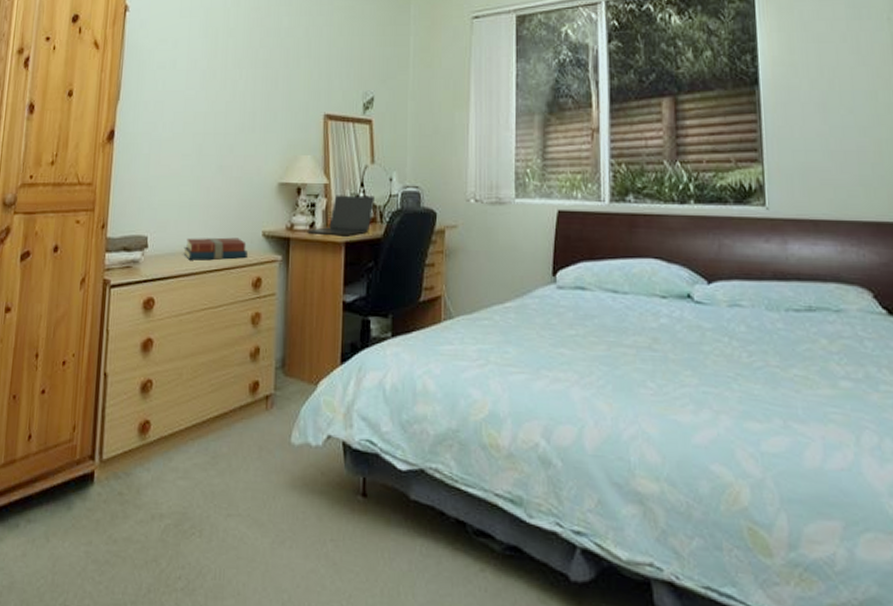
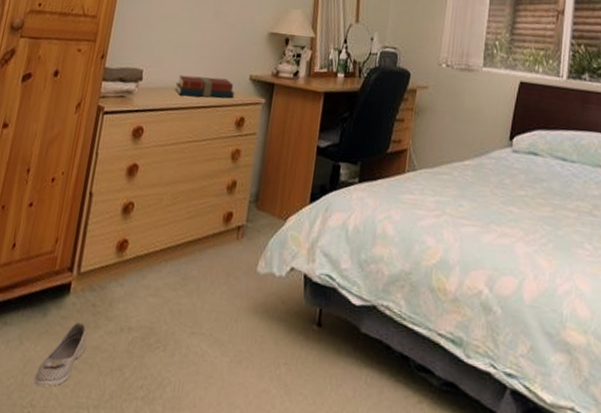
shoe: none [65,514,117,586] -> present [34,322,88,387]
laptop: present [307,195,374,236] -> none [290,48,356,88]

